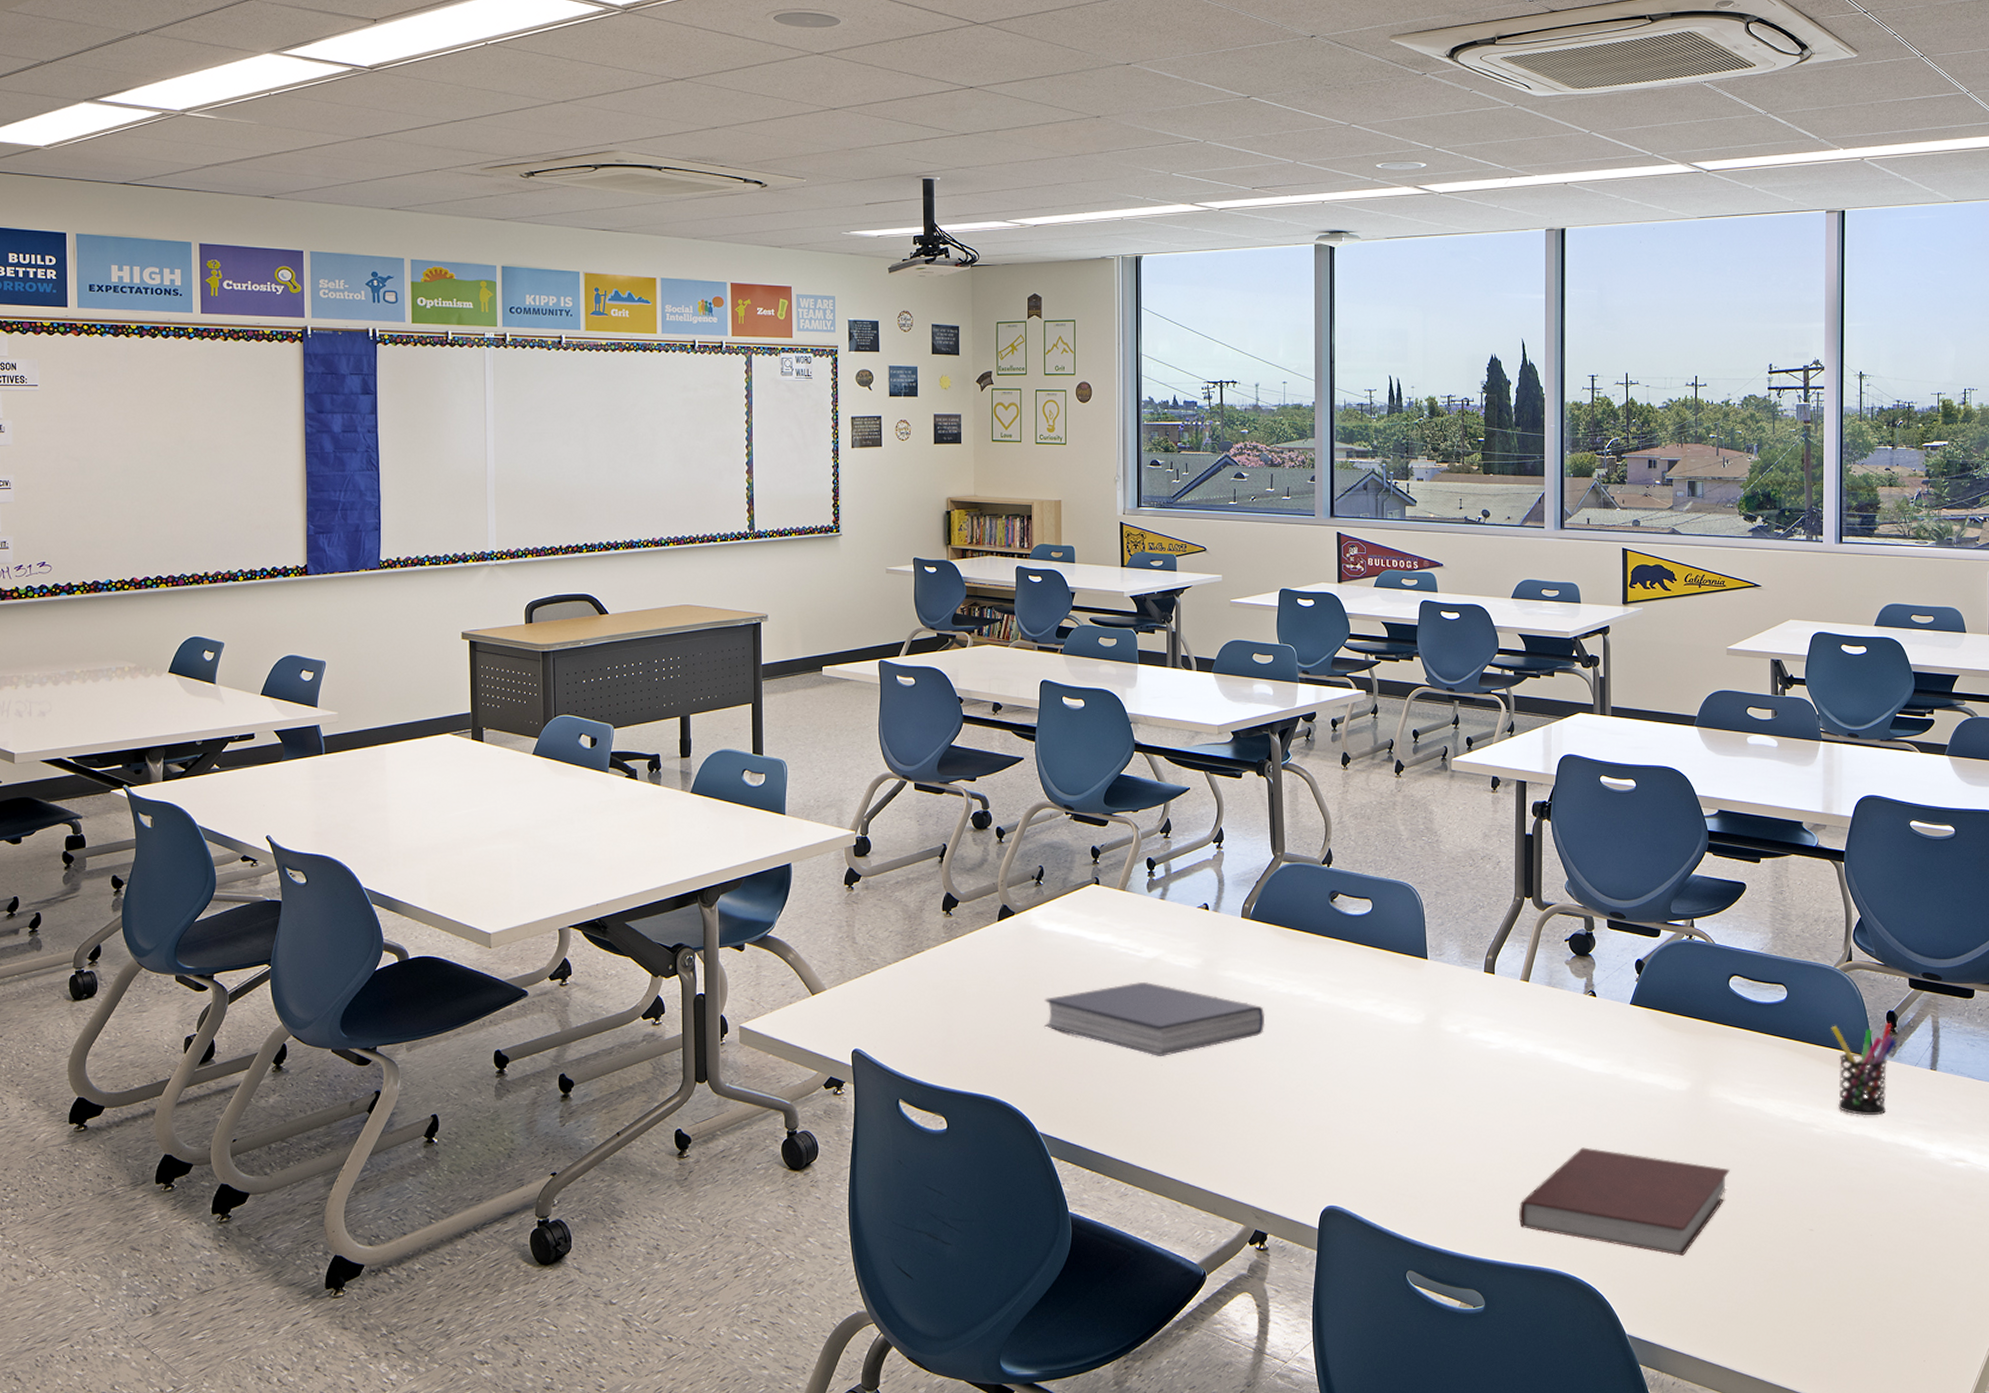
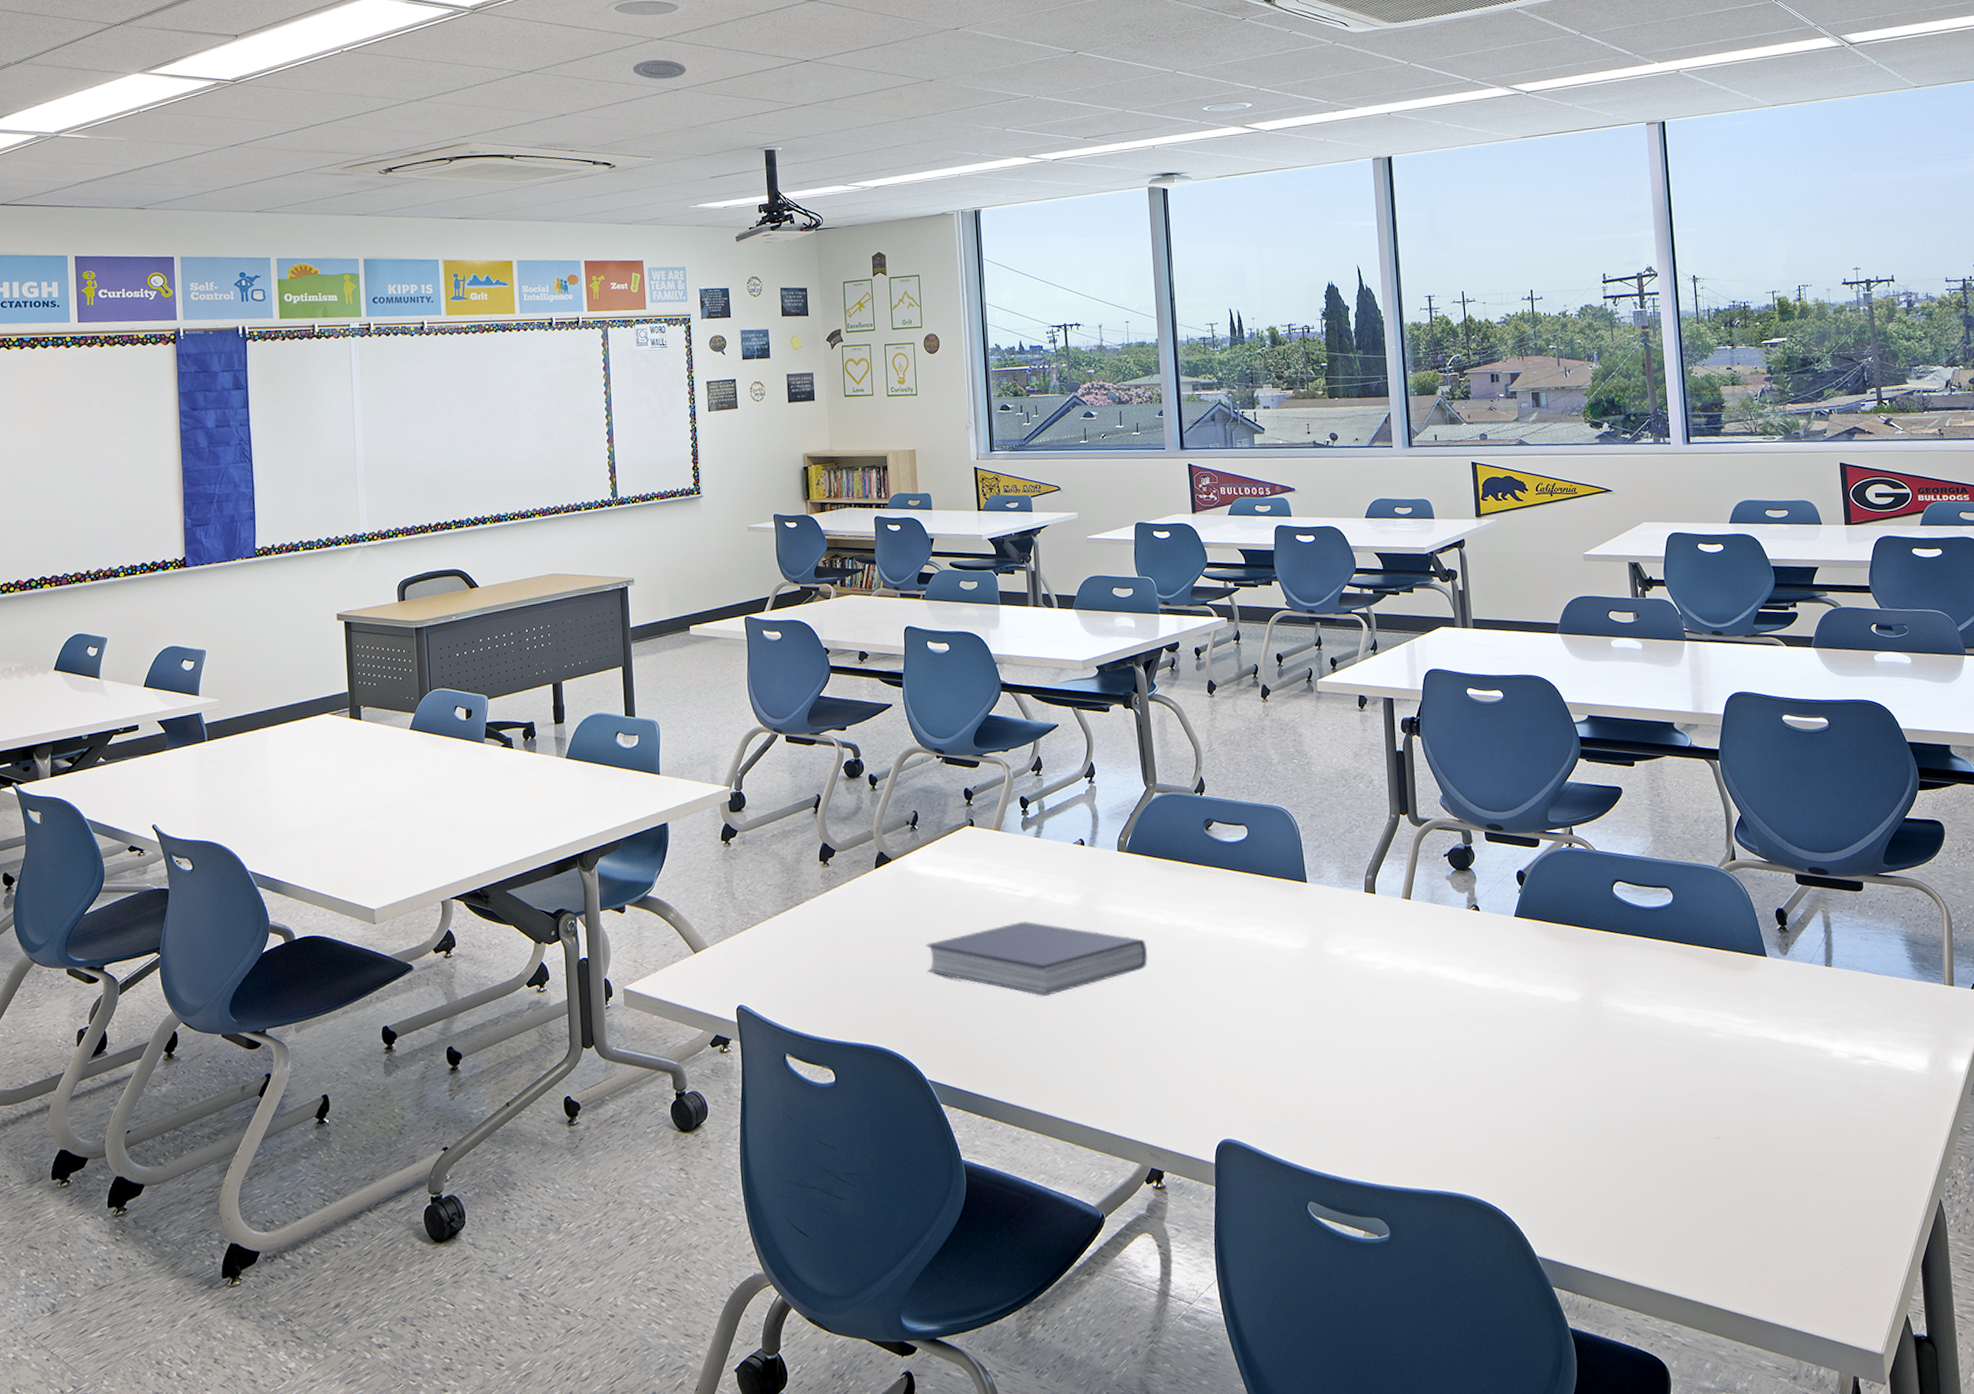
recessed light: none [789,75,845,97] -> present [632,59,686,79]
notebook: present [1519,1147,1730,1256] -> none [1417,1065,1629,1172]
pen holder: present [1831,1022,1897,1116] -> none [1720,920,1789,1018]

